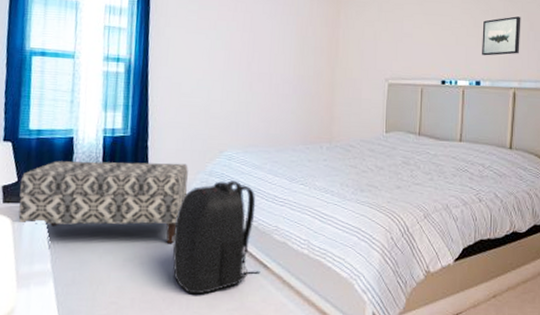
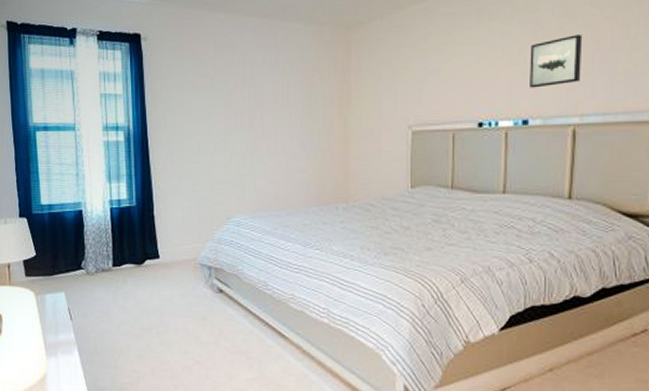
bench: present [18,161,188,244] -> none [38,232,196,314]
backpack: present [172,180,261,295] -> none [187,247,278,364]

